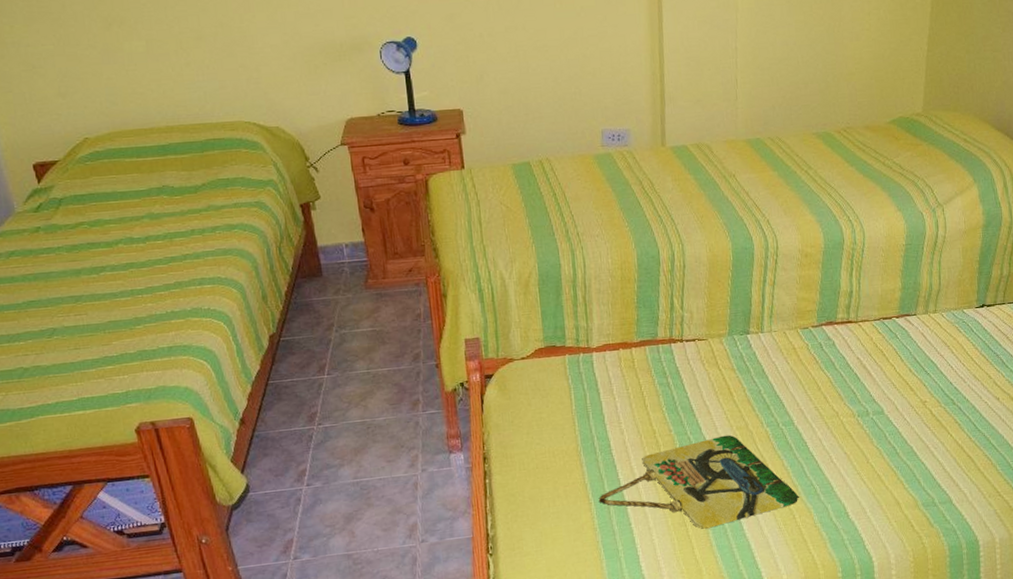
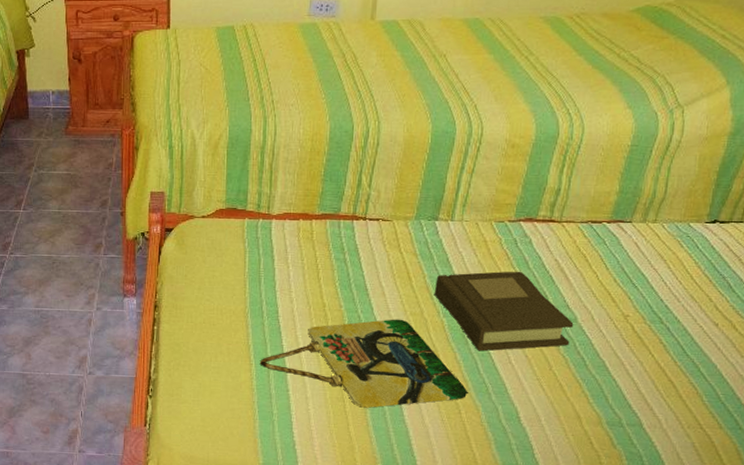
book: none [755,373,882,455] -> present [434,271,574,352]

